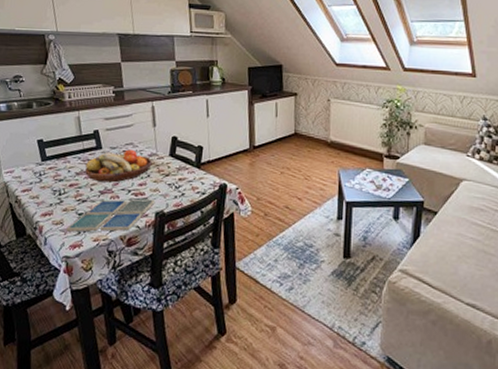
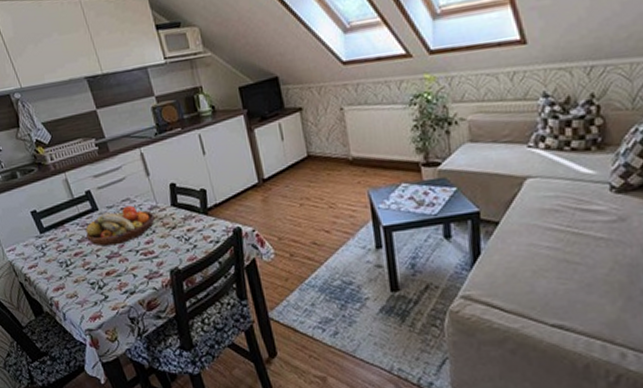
drink coaster: present [66,199,156,232] -> none [82,257,167,303]

